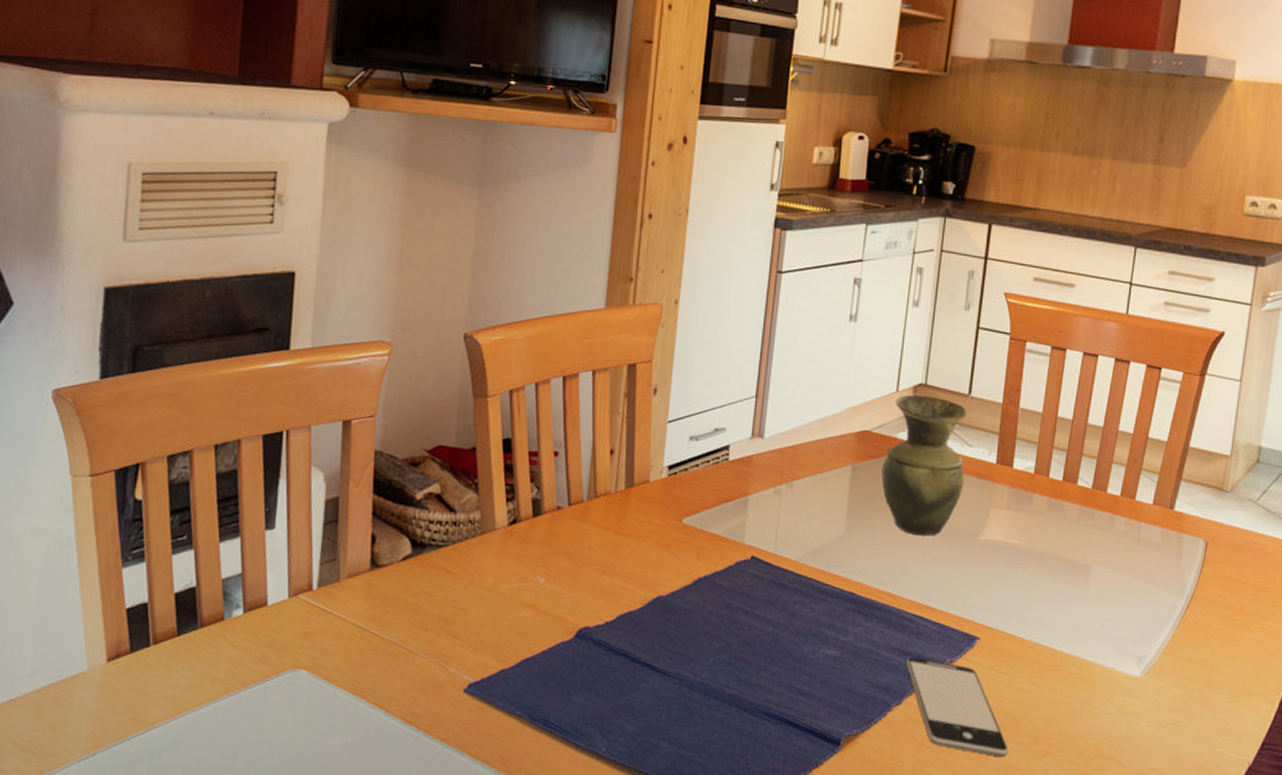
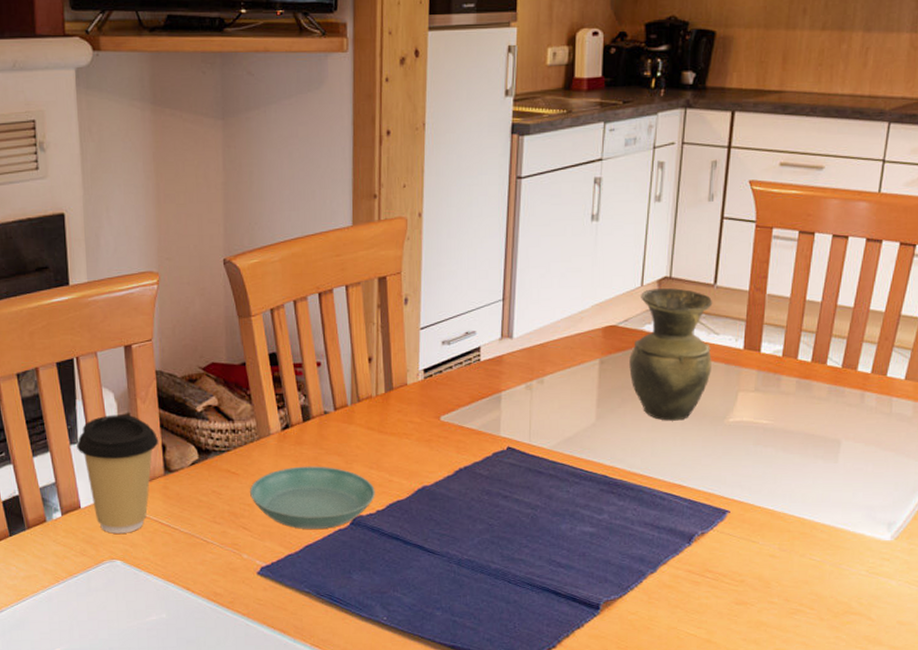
coffee cup: none [273,498,369,638] -> present [77,414,159,534]
saucer: none [465,567,605,642] -> present [250,466,375,530]
smartphone: present [905,656,1009,758] -> none [658,530,760,616]

